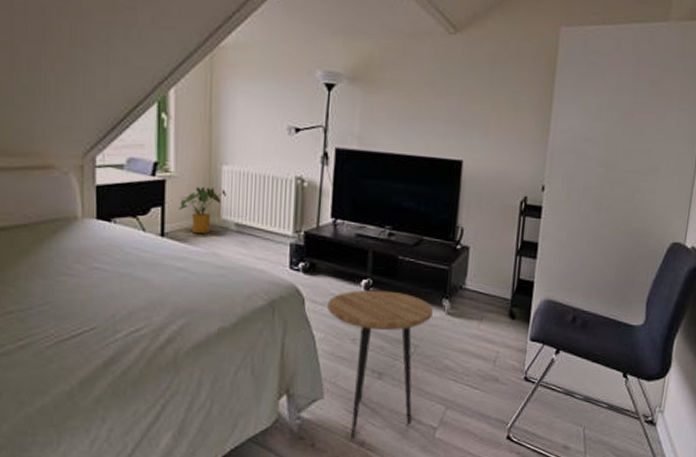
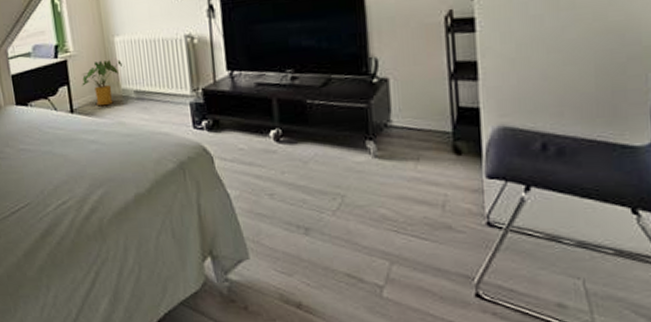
side table: present [327,290,433,439] -> none [237,138,357,300]

